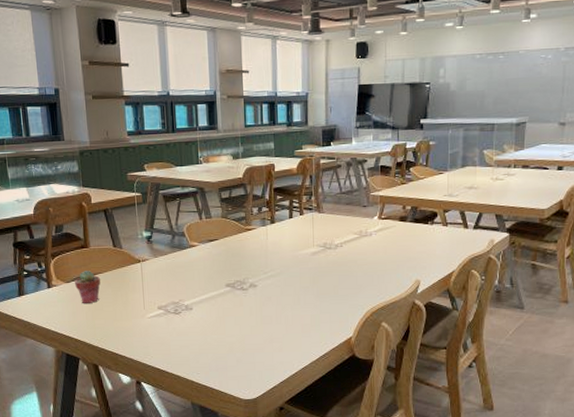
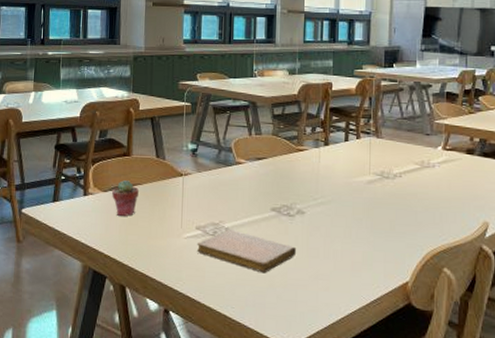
notebook: none [160,306,251,342] -> present [196,229,296,274]

